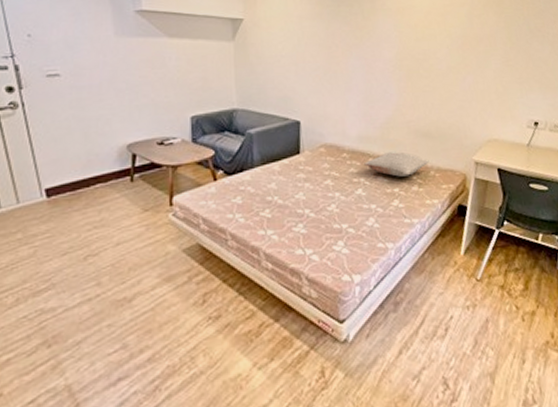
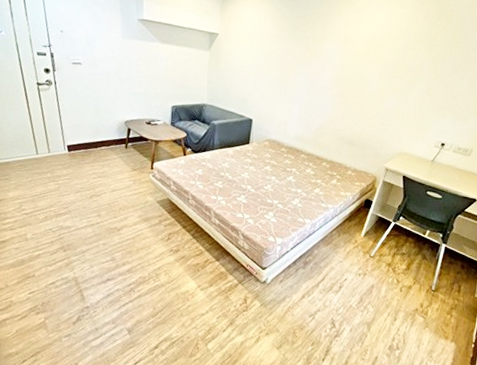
pillow: present [364,152,429,177] -> none [297,152,349,172]

